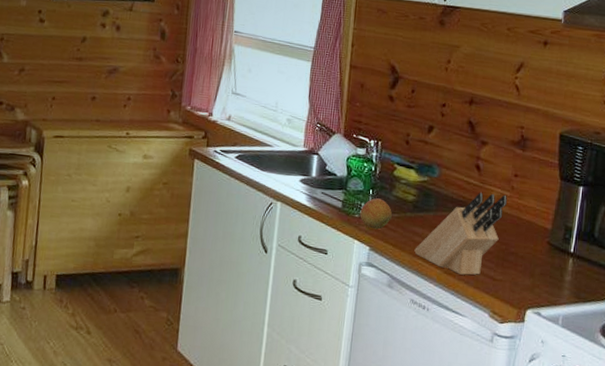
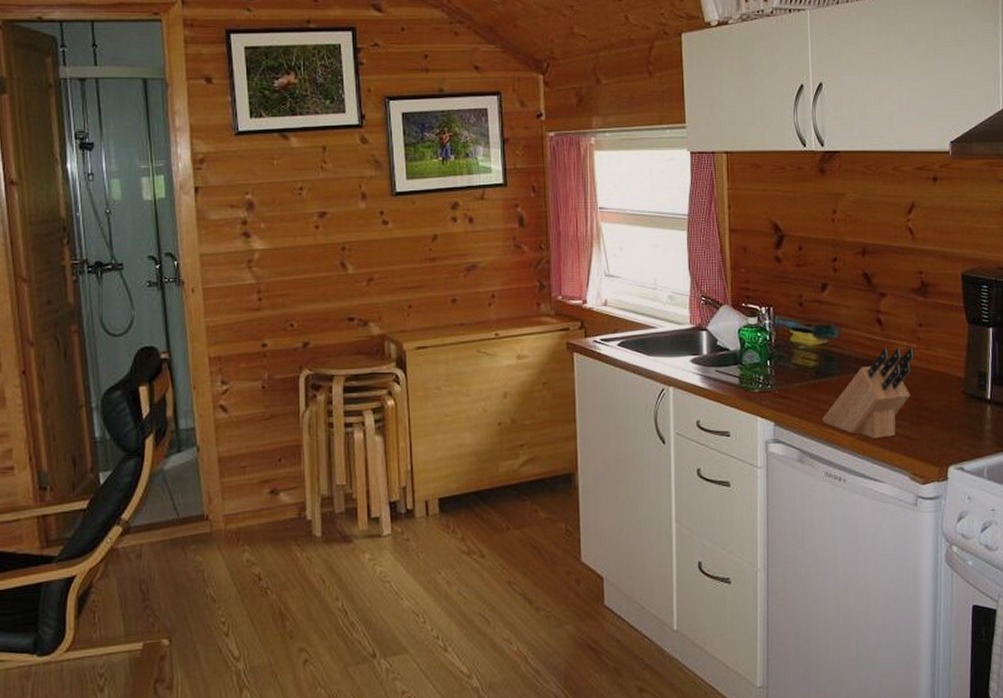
fruit: present [360,198,392,230] -> none [759,369,794,403]

